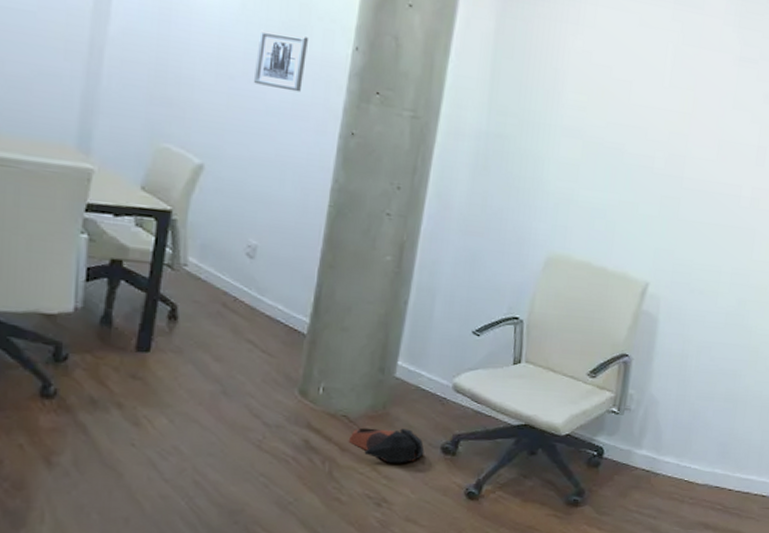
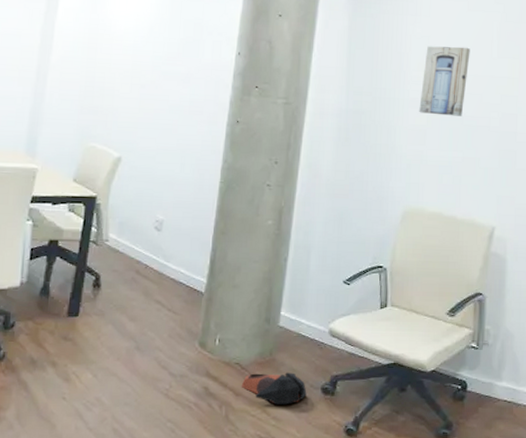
wall art: present [253,30,308,93] -> none [159,47,201,93]
wall art: none [573,63,639,153] -> present [419,46,470,116]

